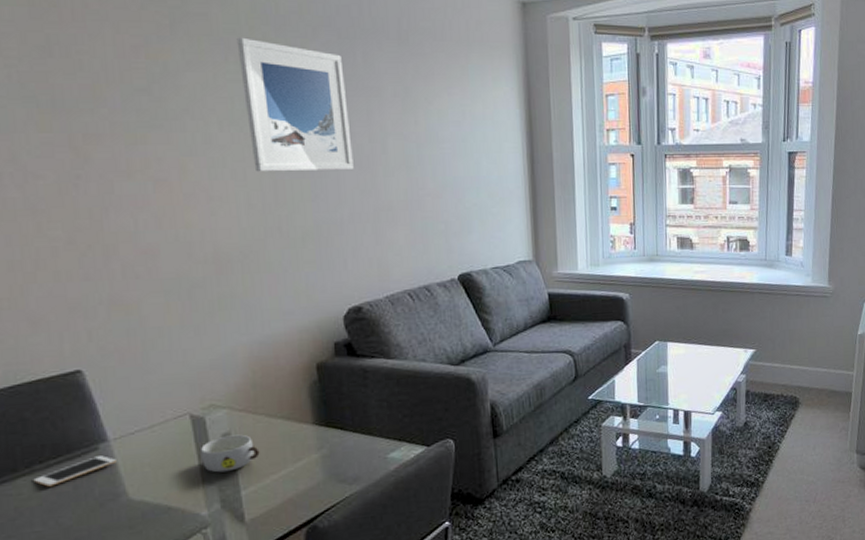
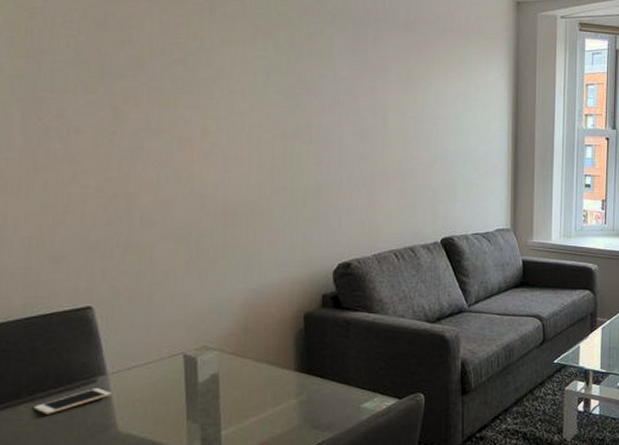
bowl: present [200,434,260,473] -> none [188,376,243,412]
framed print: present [236,37,354,172] -> none [265,20,356,139]

